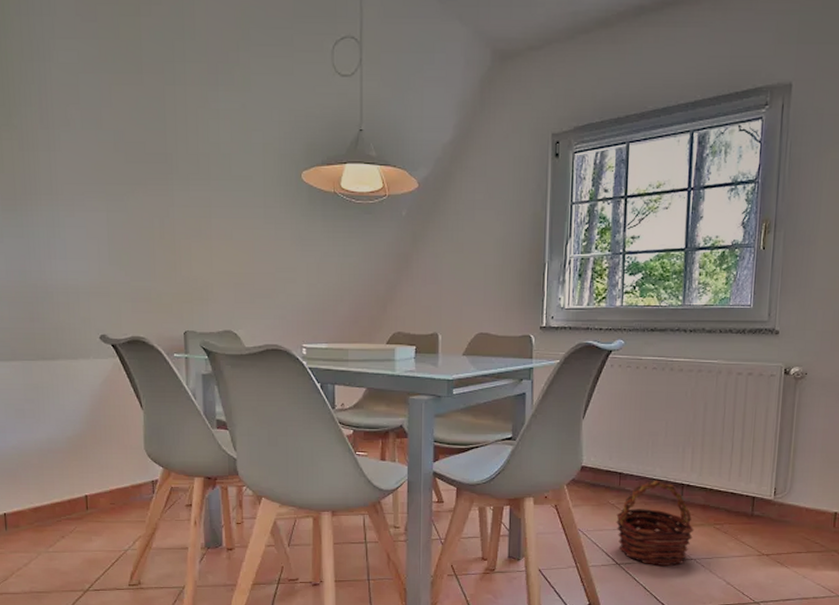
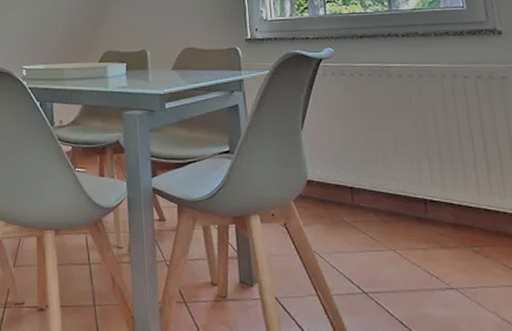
basket: present [616,480,694,566] -> none [354,194,449,296]

